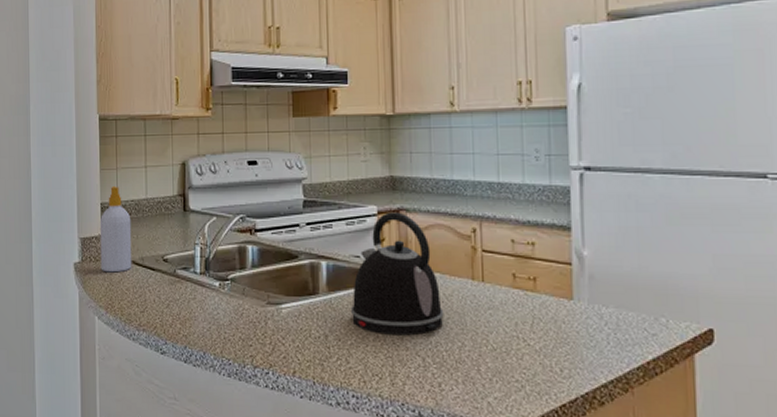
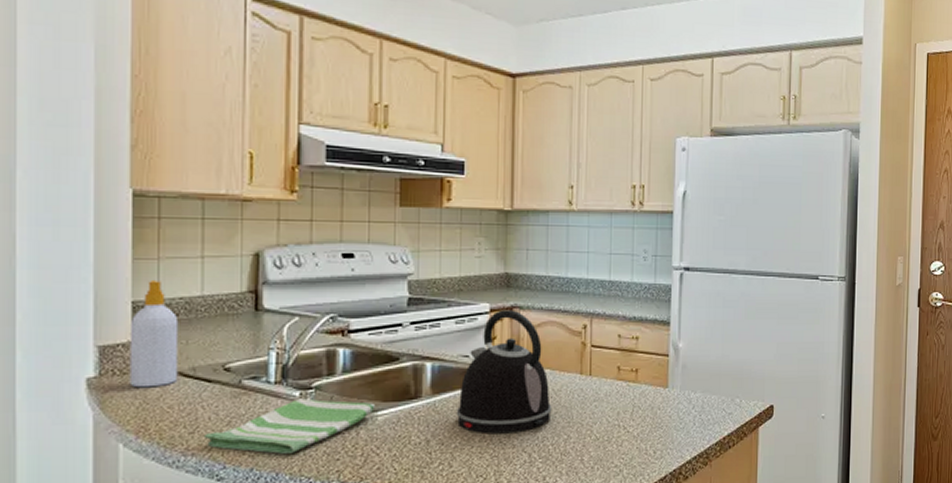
dish towel: none [150,288,280,336] -> present [203,398,376,454]

